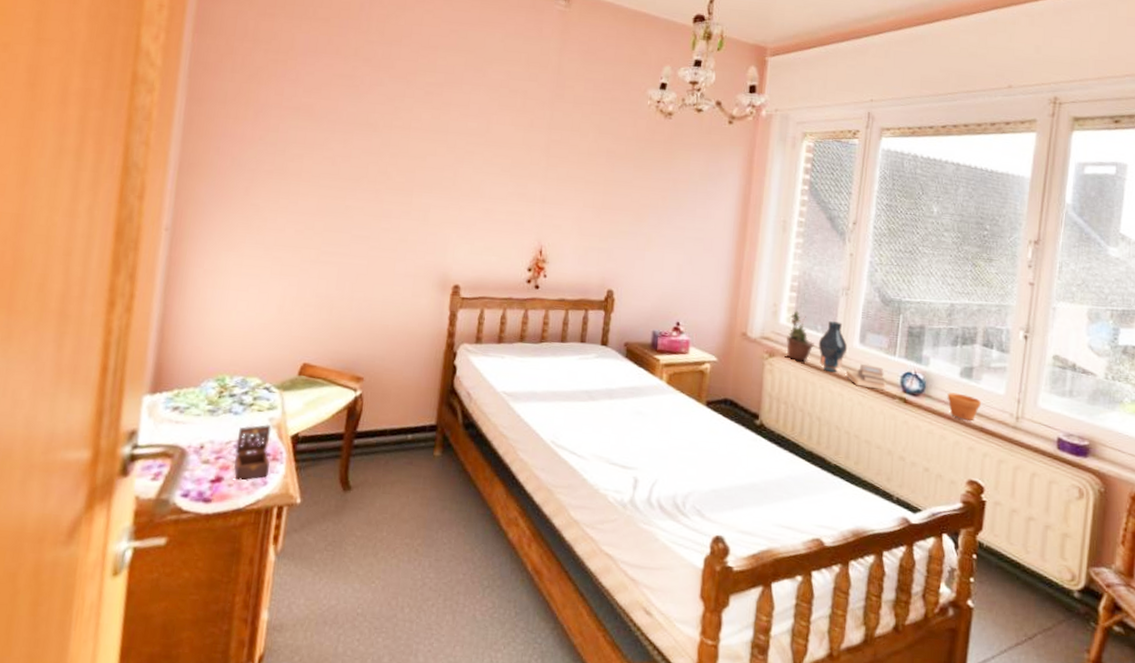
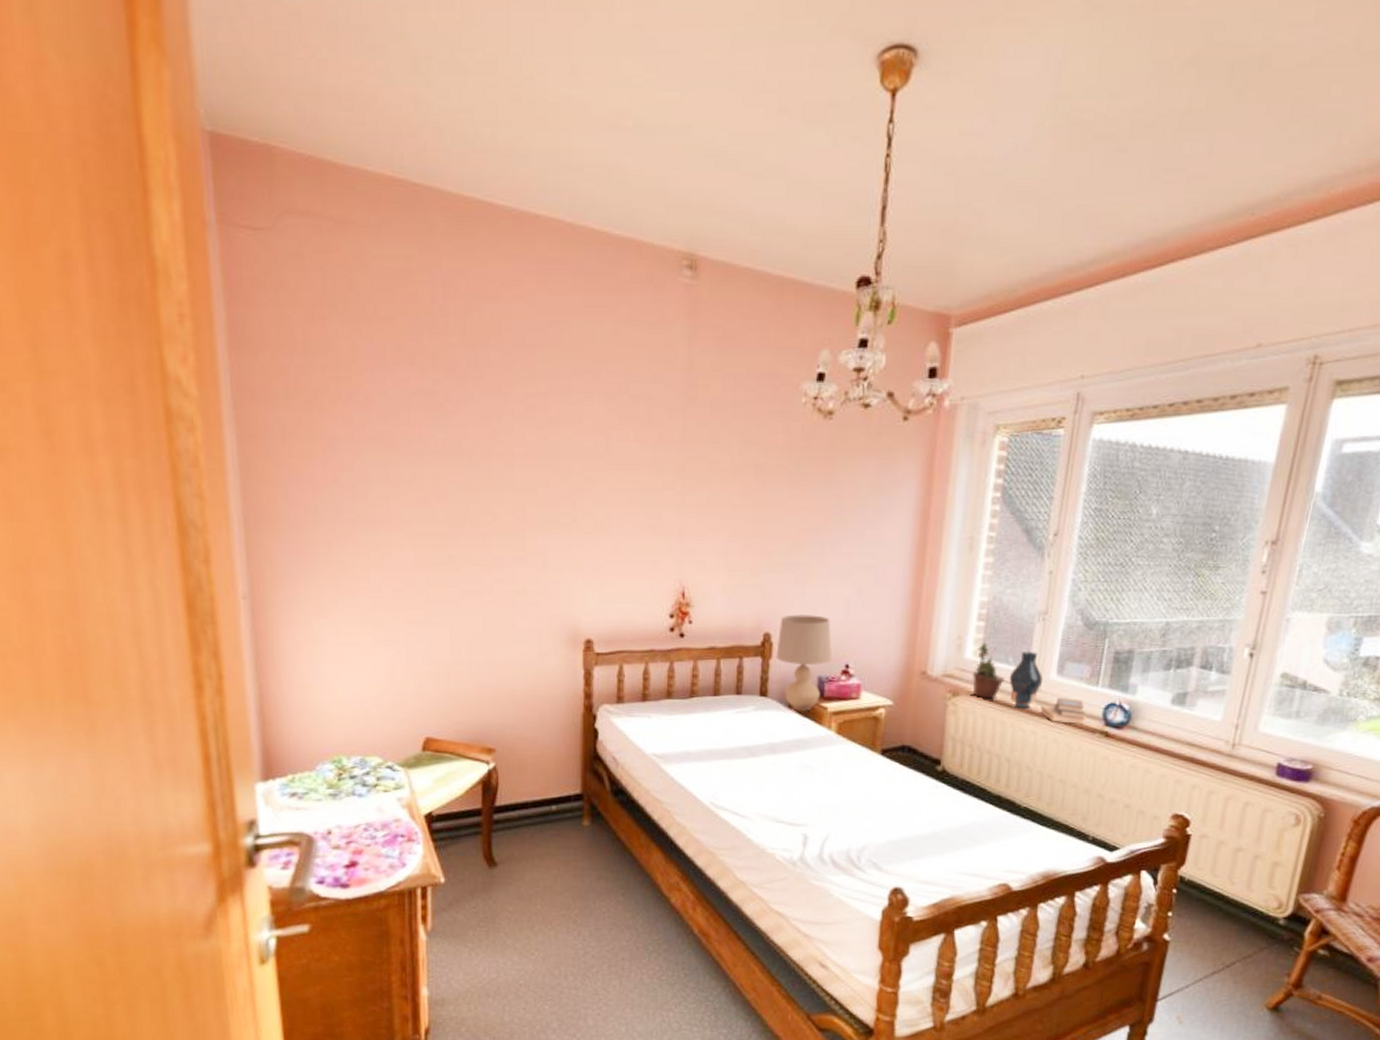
jewelry box: present [234,424,271,482] -> none [366,804,405,865]
table lamp: none [617,275,665,362] -> present [776,614,832,711]
flower pot: present [947,392,981,420] -> none [1155,722,1194,751]

